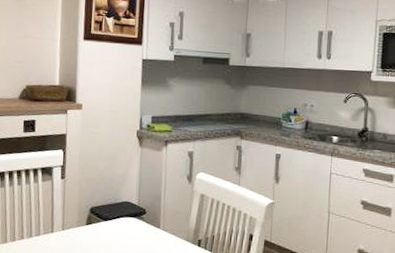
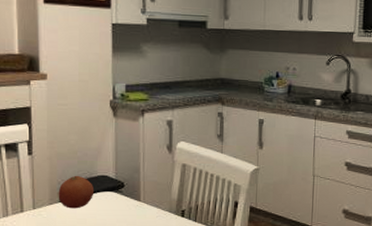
fruit: none [85,200,118,232] -> present [58,175,95,209]

